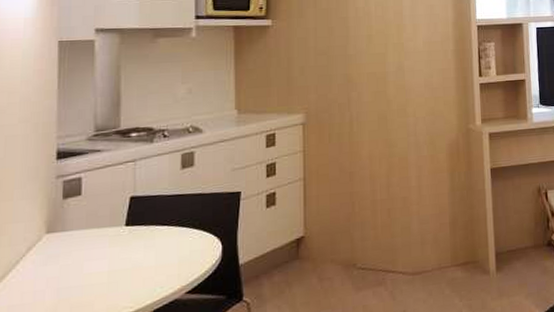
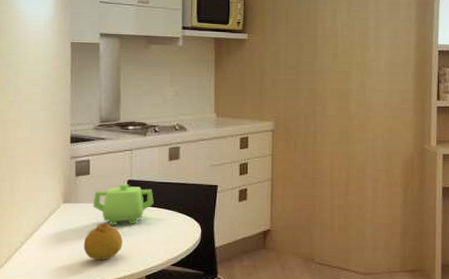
fruit: none [72,251,124,300] -> present [83,223,123,261]
teapot: none [85,200,163,254] -> present [93,183,154,225]

